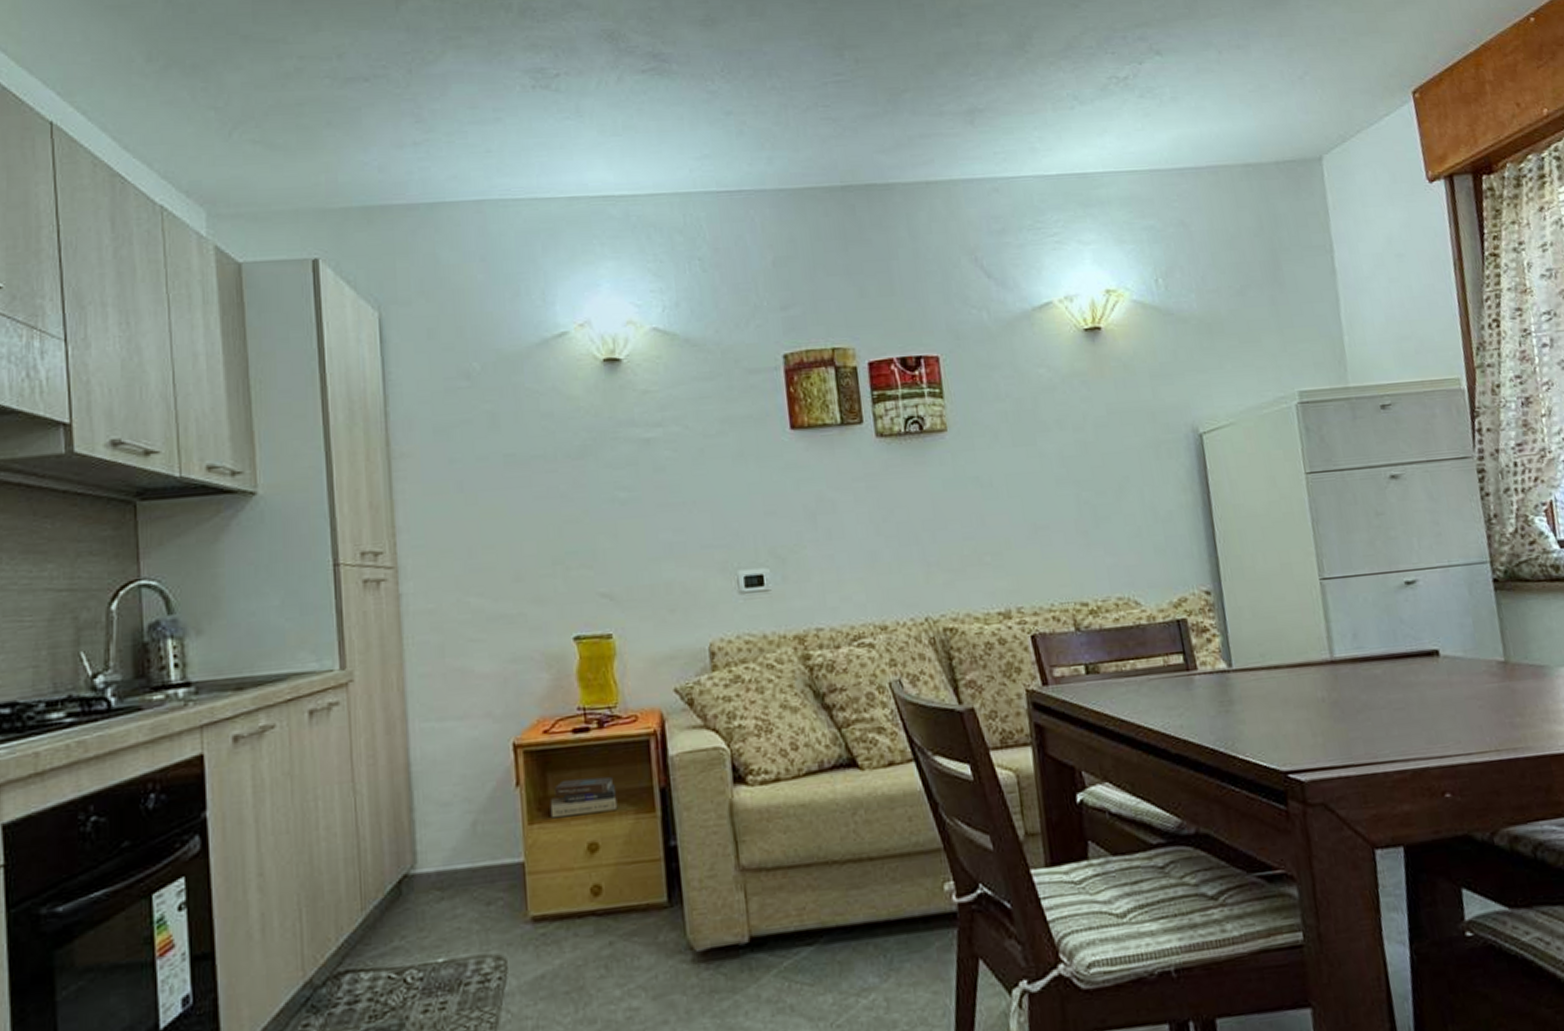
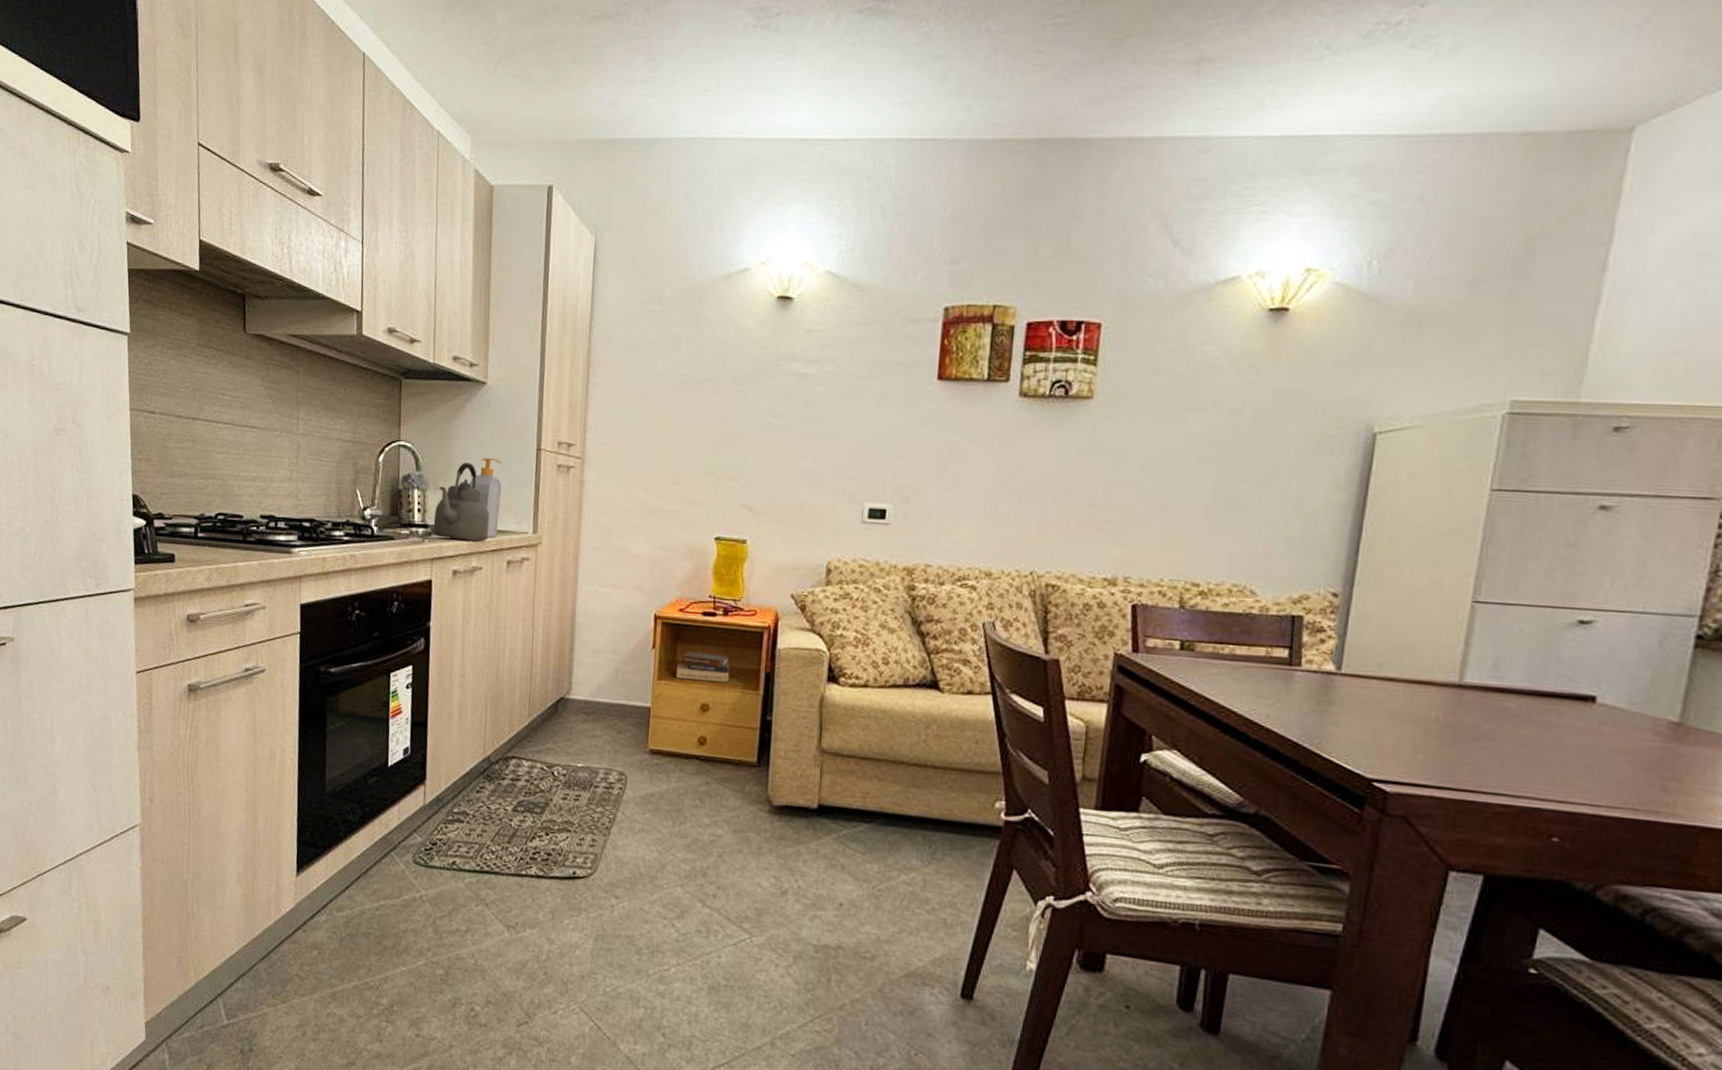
kettle: none [198,594,280,696] -> present [432,462,490,542]
soap bottle: none [245,584,292,686] -> present [469,458,502,538]

